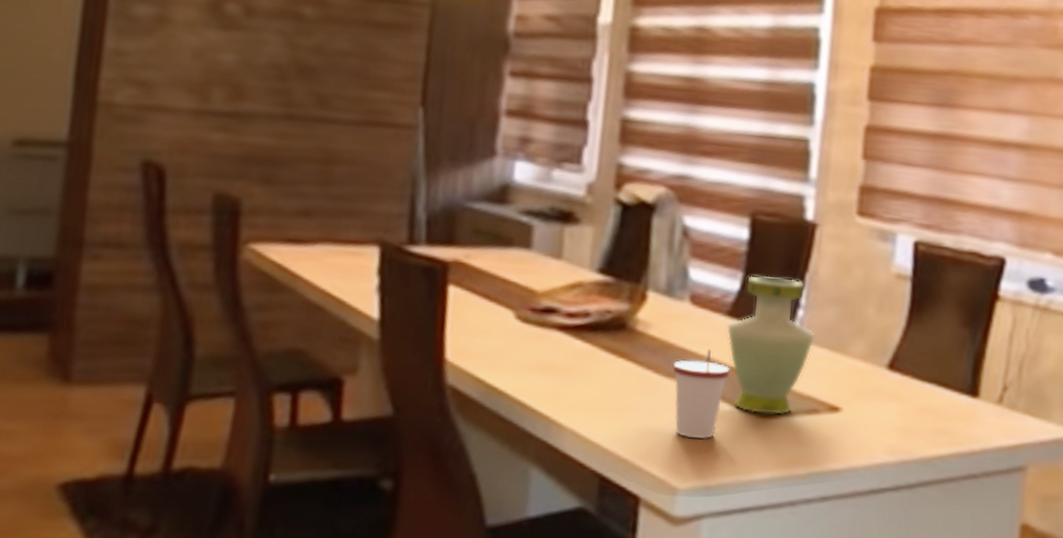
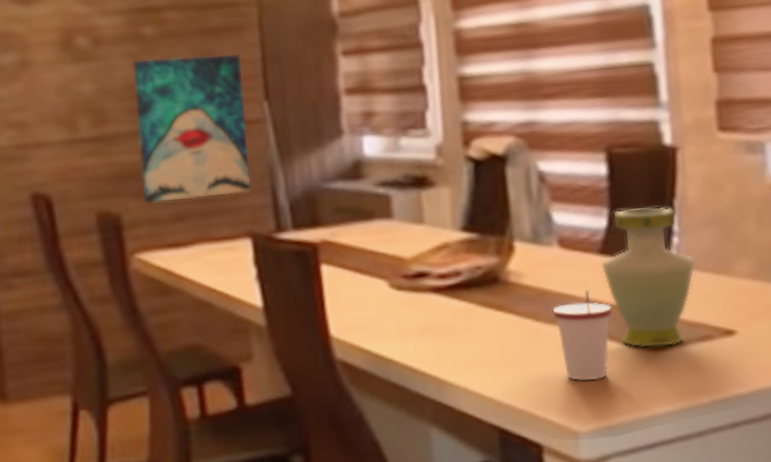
wall art: none [269,39,404,199] -> present [132,54,250,204]

